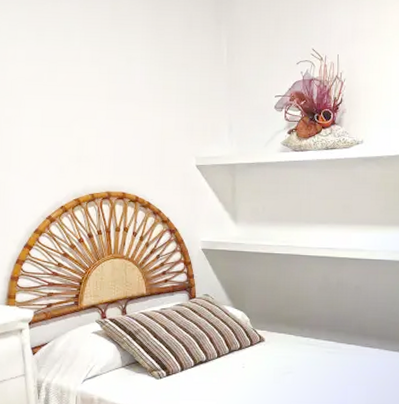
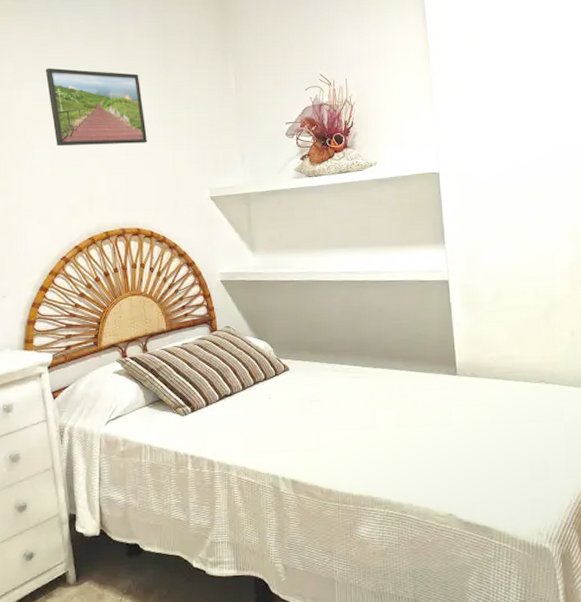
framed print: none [39,27,138,108] -> present [45,68,148,147]

